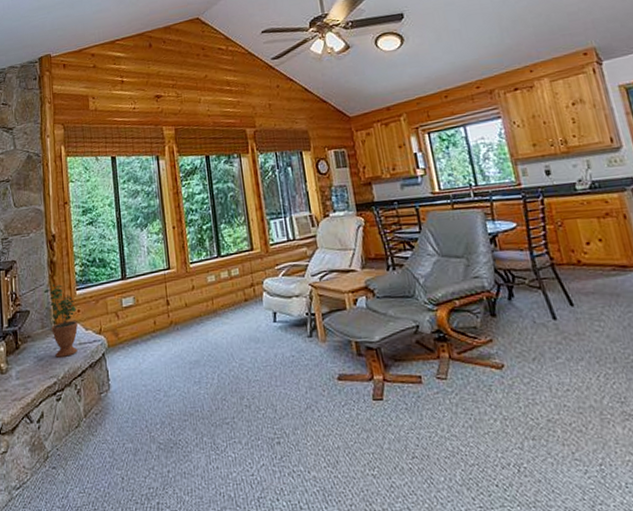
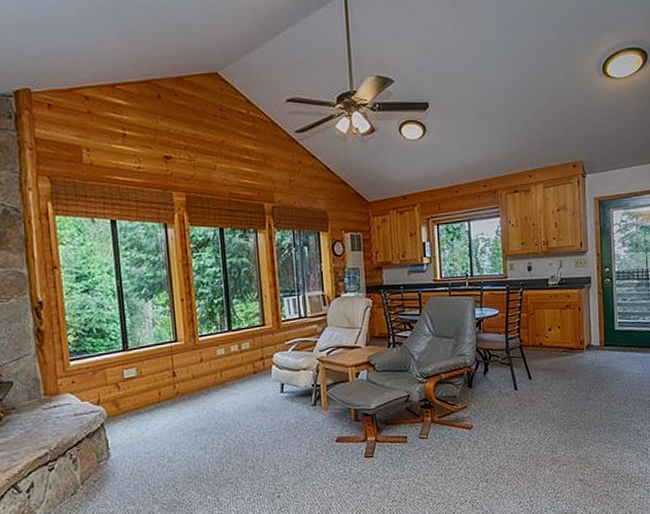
potted plant: present [43,283,79,358] -> none [29,353,73,429]

